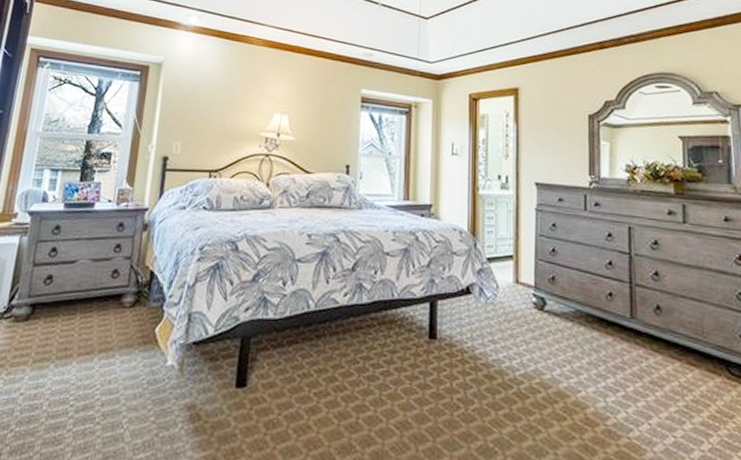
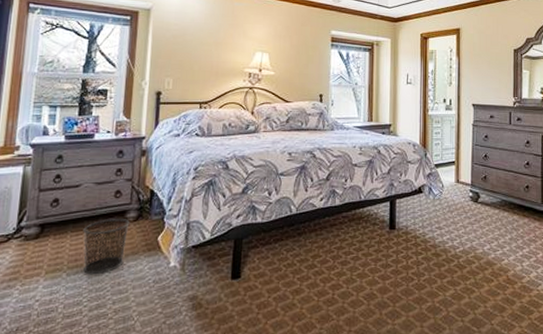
waste bin: none [72,302,126,368] -> present [83,218,130,274]

